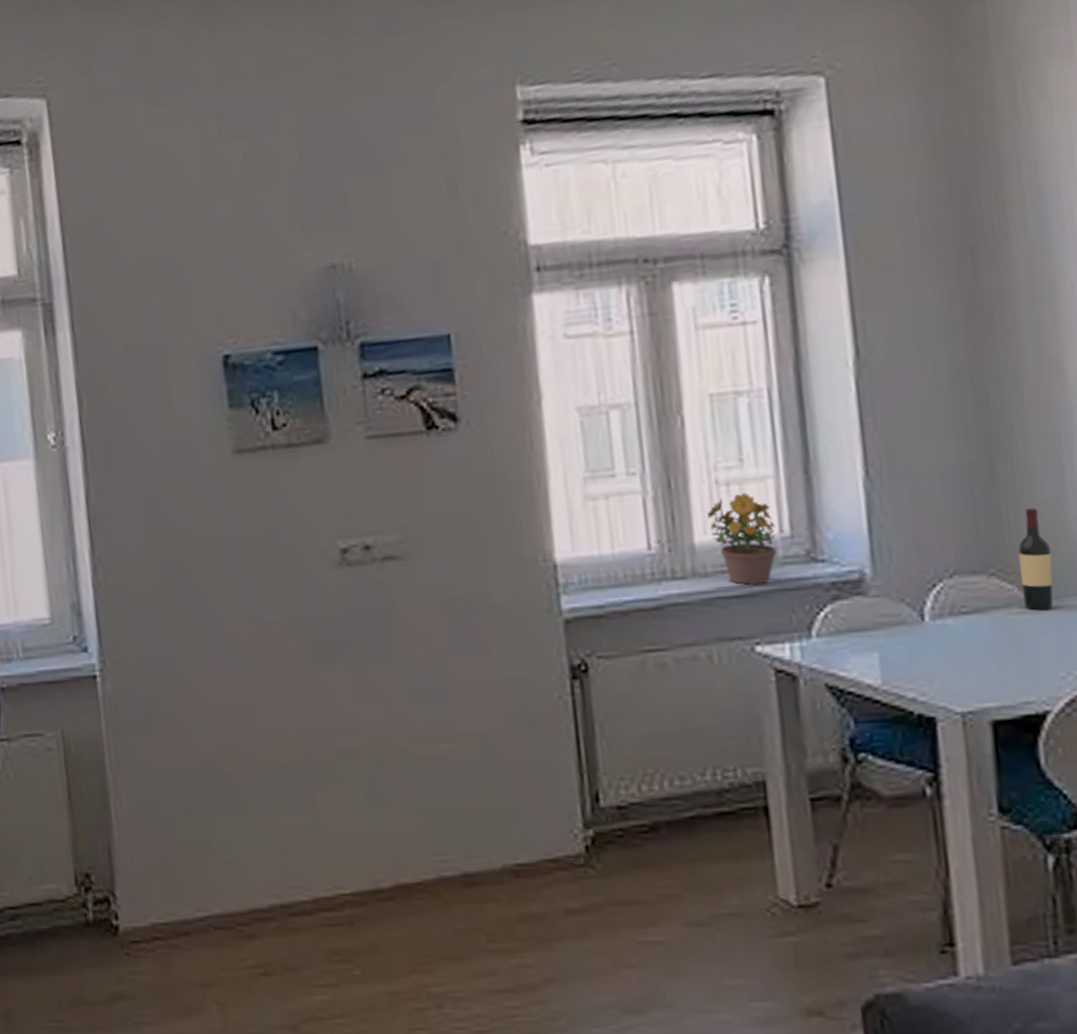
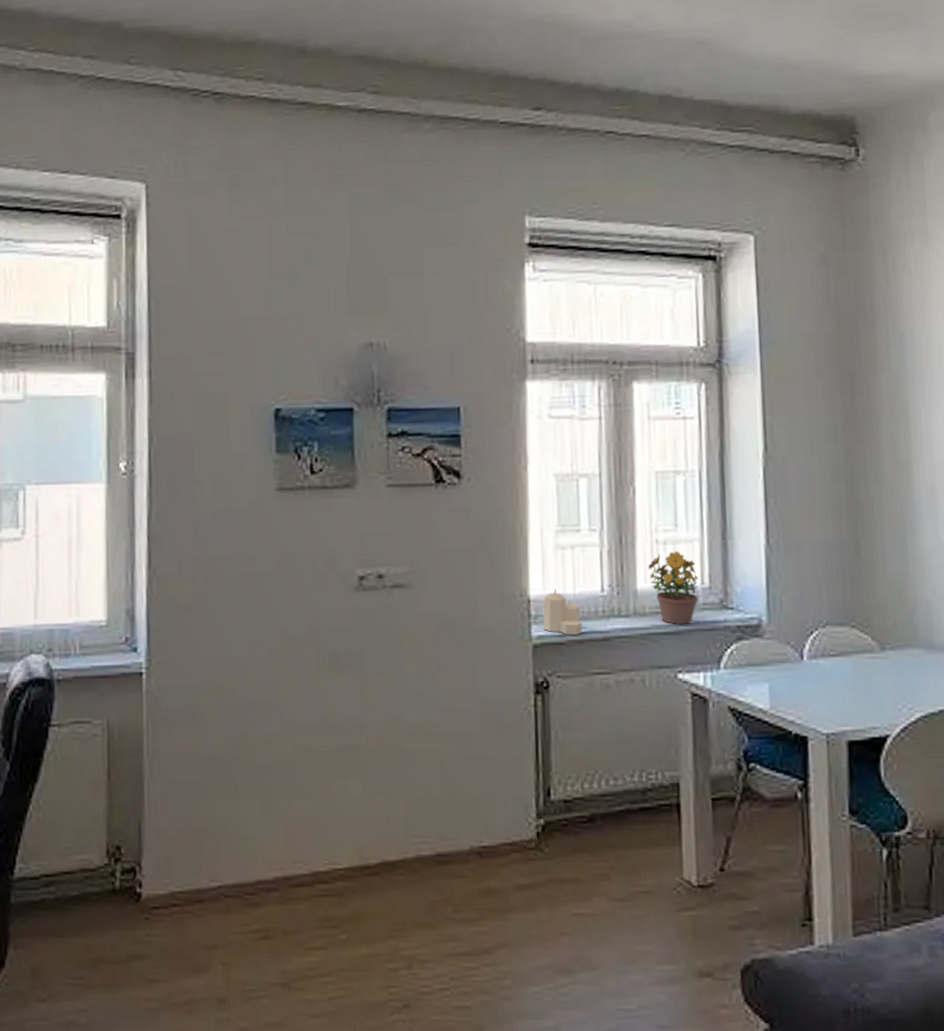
candle: none [573,550,627,606] -> present [543,589,582,635]
wine bottle: present [1018,507,1054,611] -> none [873,576,897,657]

